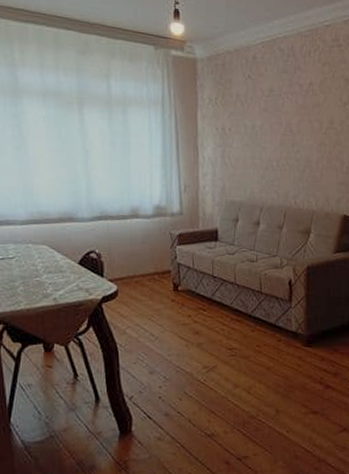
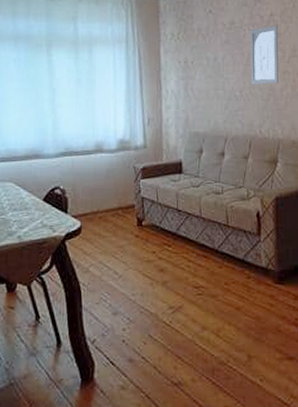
wall art: none [288,94,316,156] -> present [250,24,278,85]

